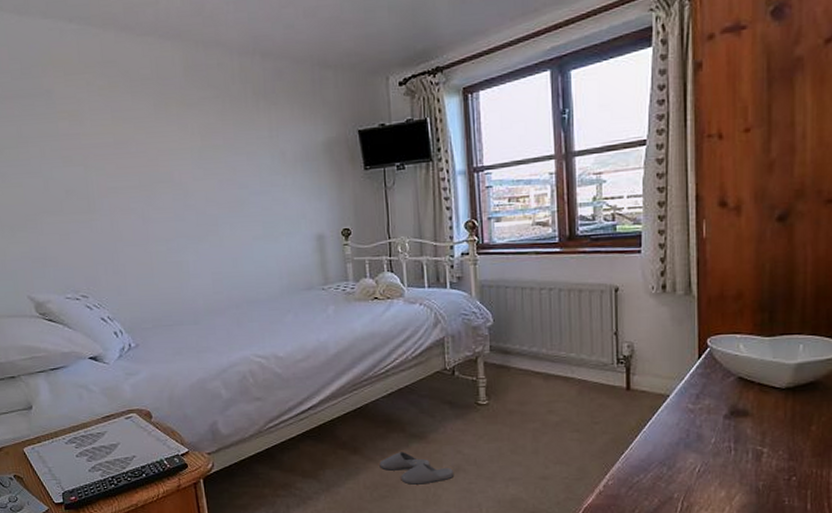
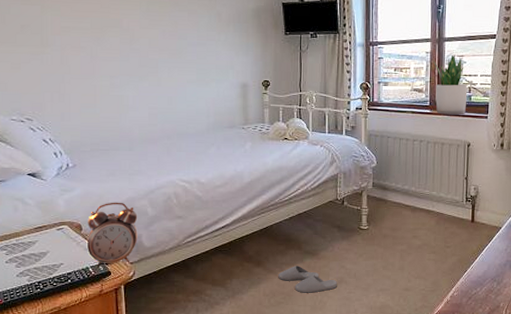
alarm clock: none [157,384,213,460] -> present [87,202,138,268]
planter: none [559,172,611,253] -> present [433,54,468,115]

